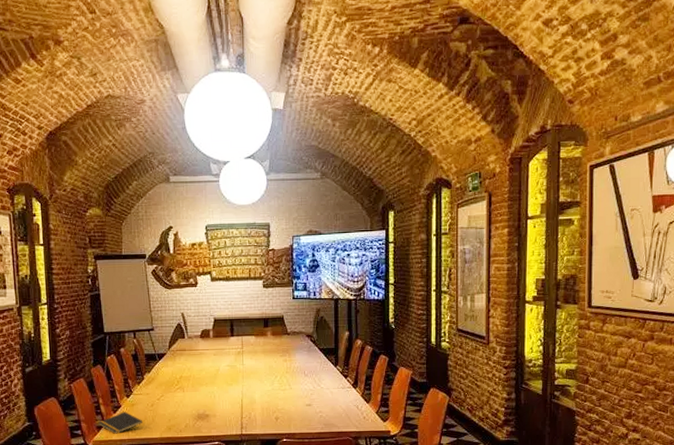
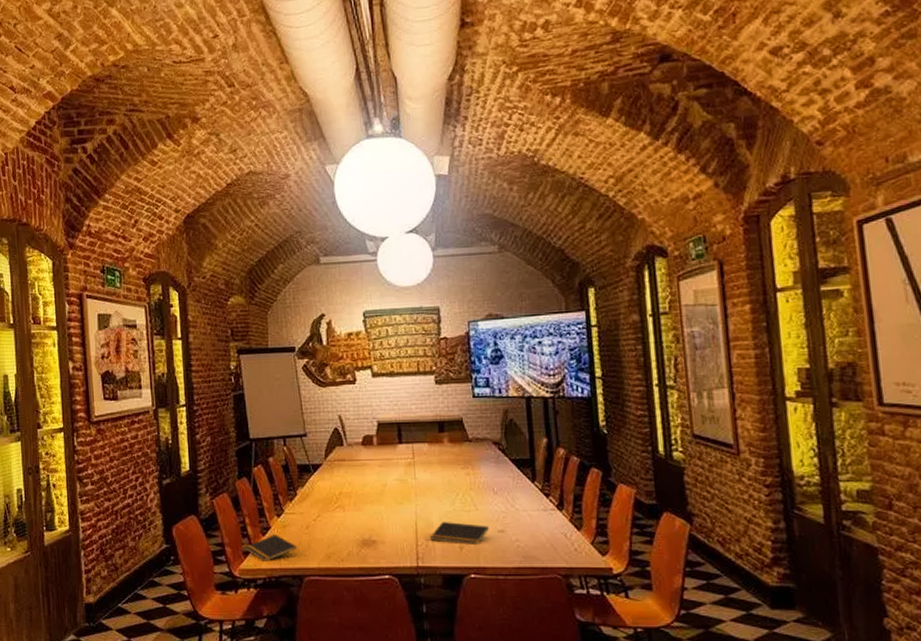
notepad: none [253,399,299,416] -> present [430,522,489,545]

